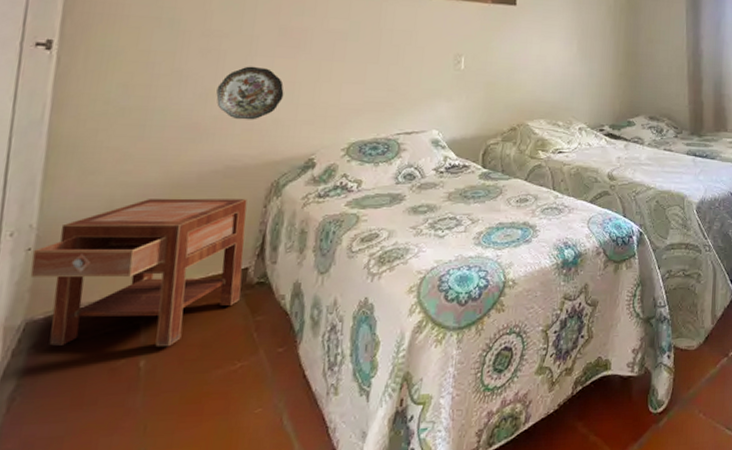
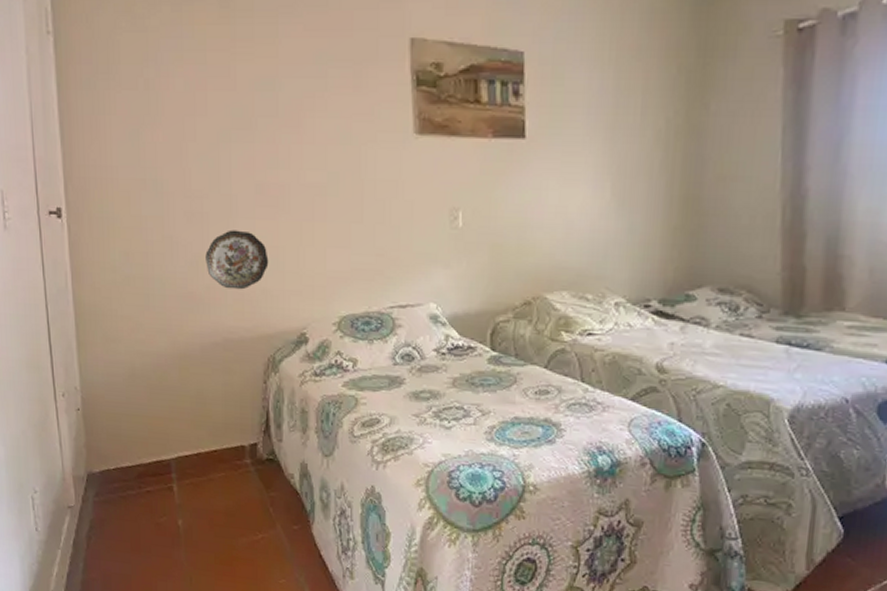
nightstand: present [30,198,247,347] -> none [81,368,253,511]

